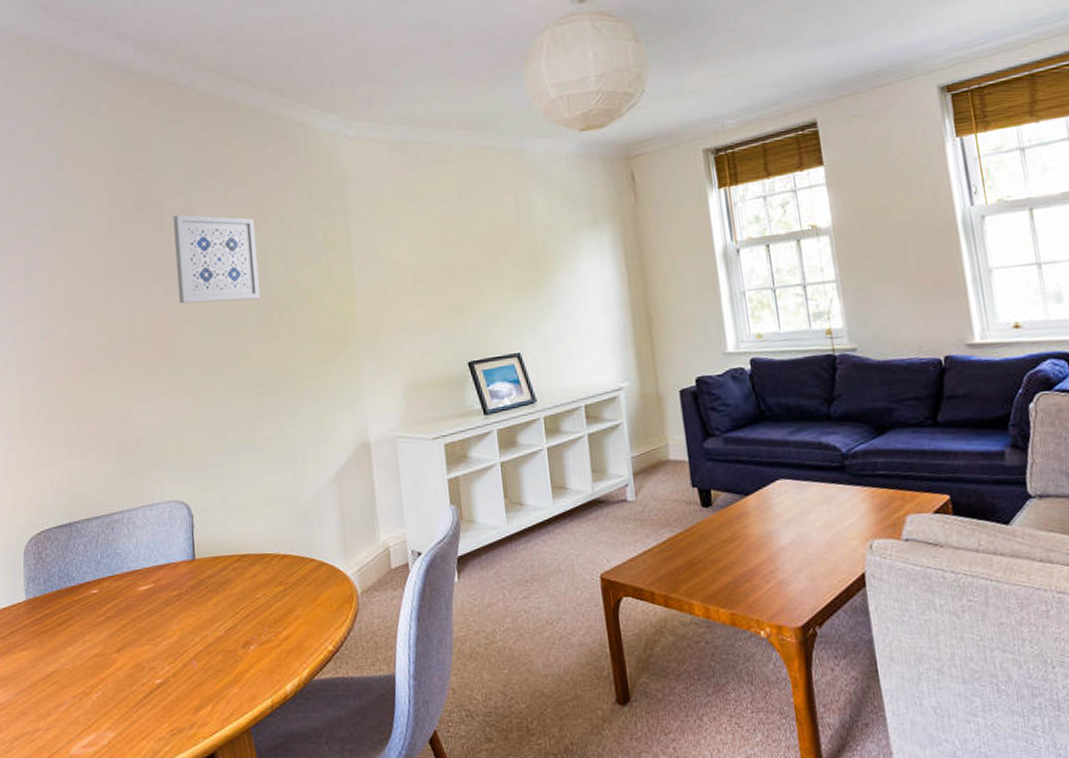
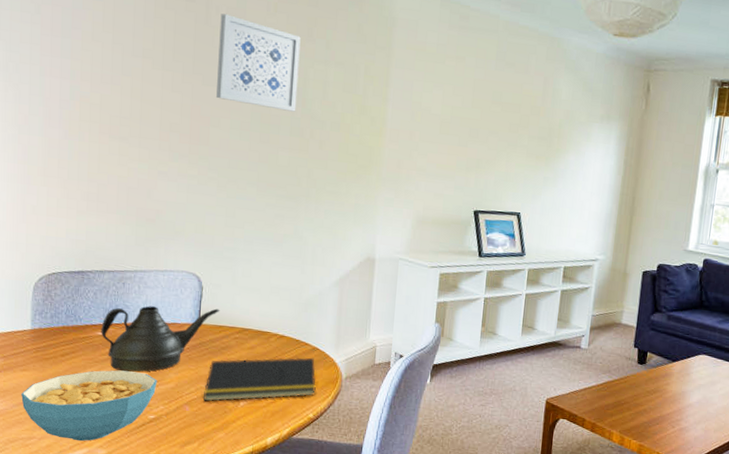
cereal bowl: none [22,629,160,726] -> present [21,370,157,442]
teapot: none [95,537,214,631] -> present [101,305,220,372]
notepad: none [209,575,331,652] -> present [202,357,316,402]

